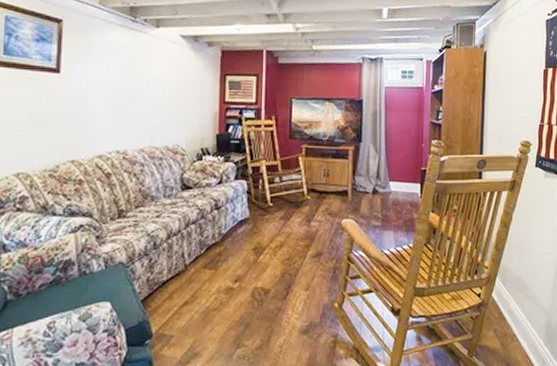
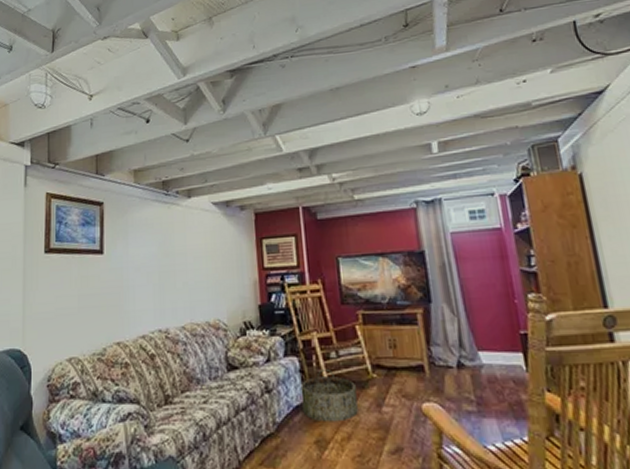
basket: none [245,190,292,234] -> present [300,368,358,423]

